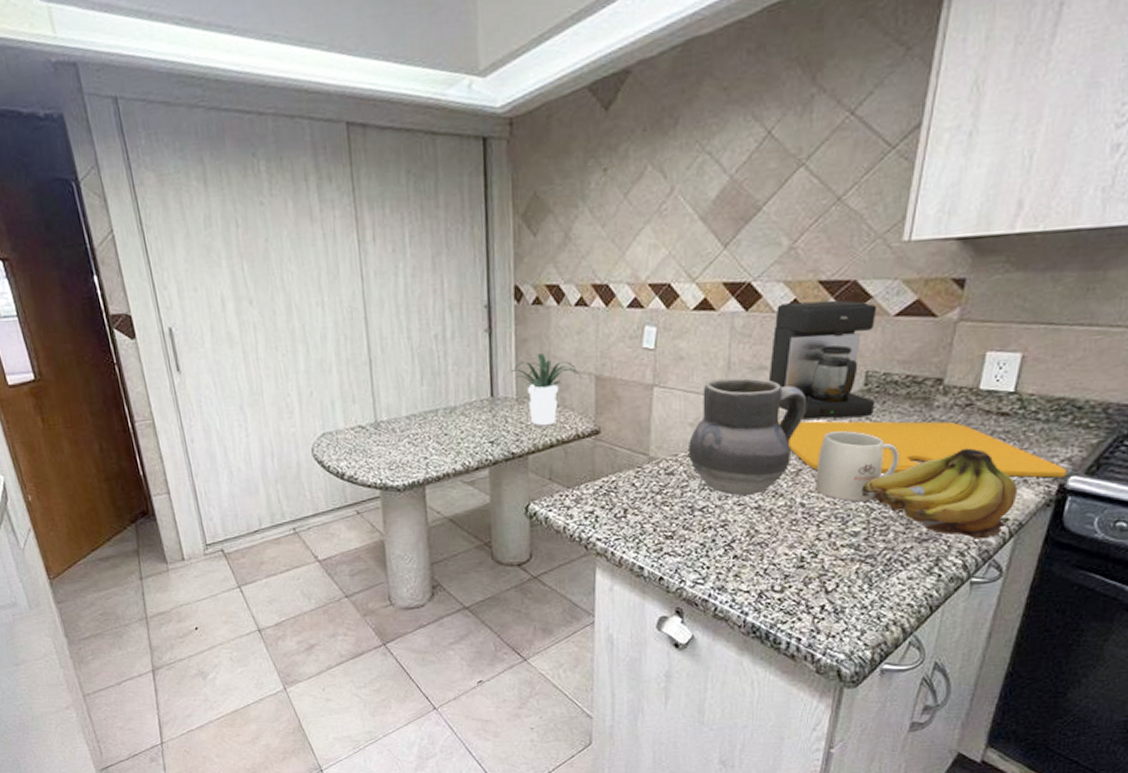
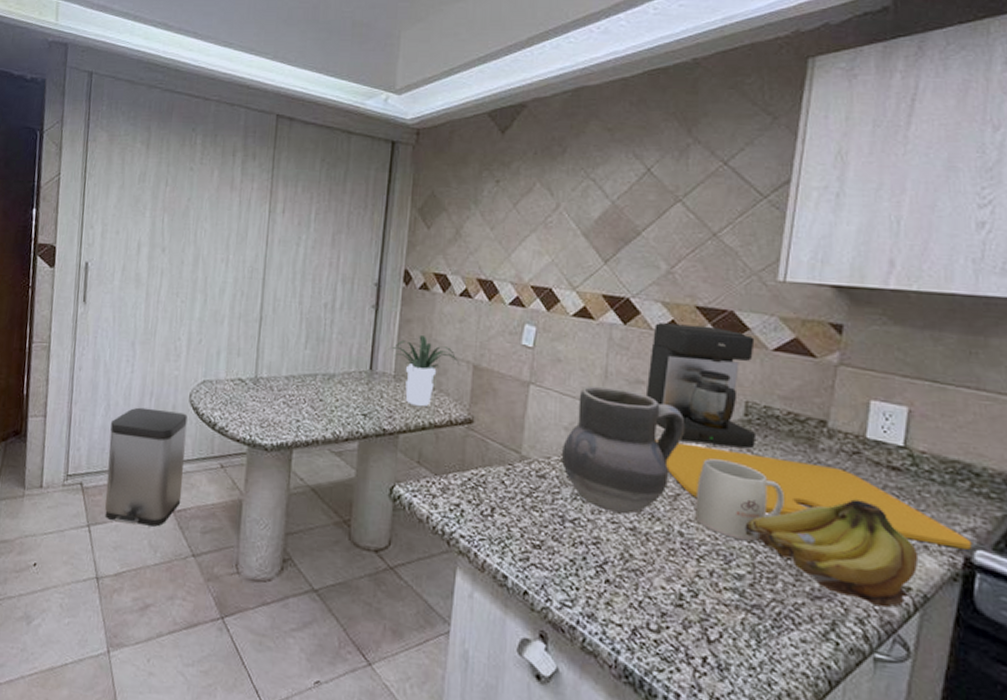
pedal bin: none [237,468,324,580] -> present [105,407,188,527]

